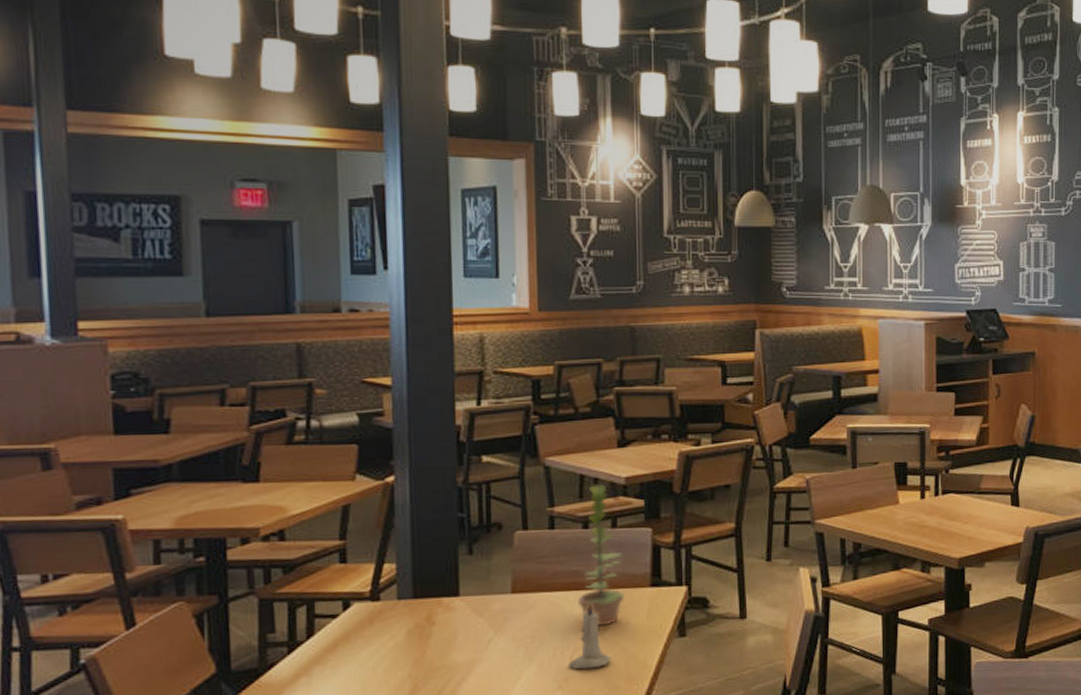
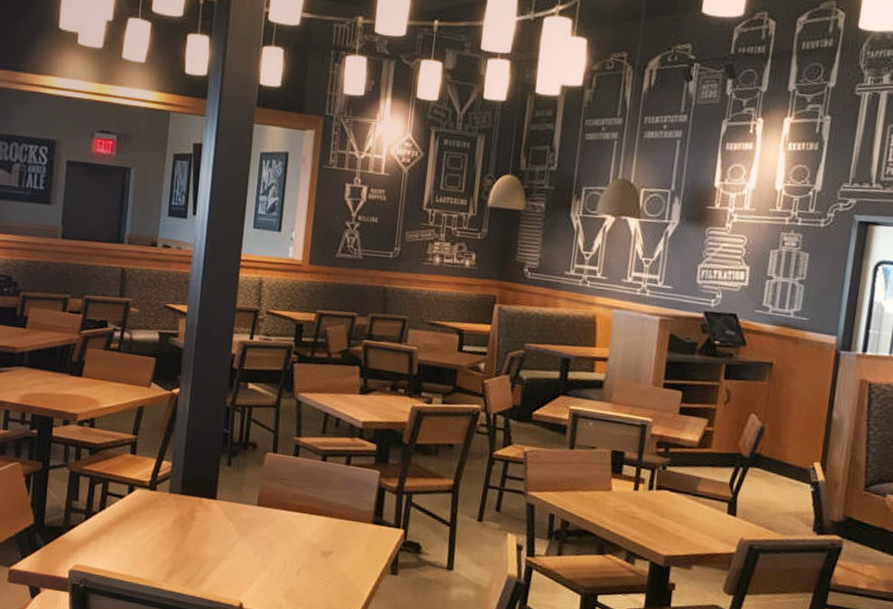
candle: present [567,601,611,670] -> none [294,525,331,586]
plant: present [578,484,625,627] -> none [309,423,352,551]

